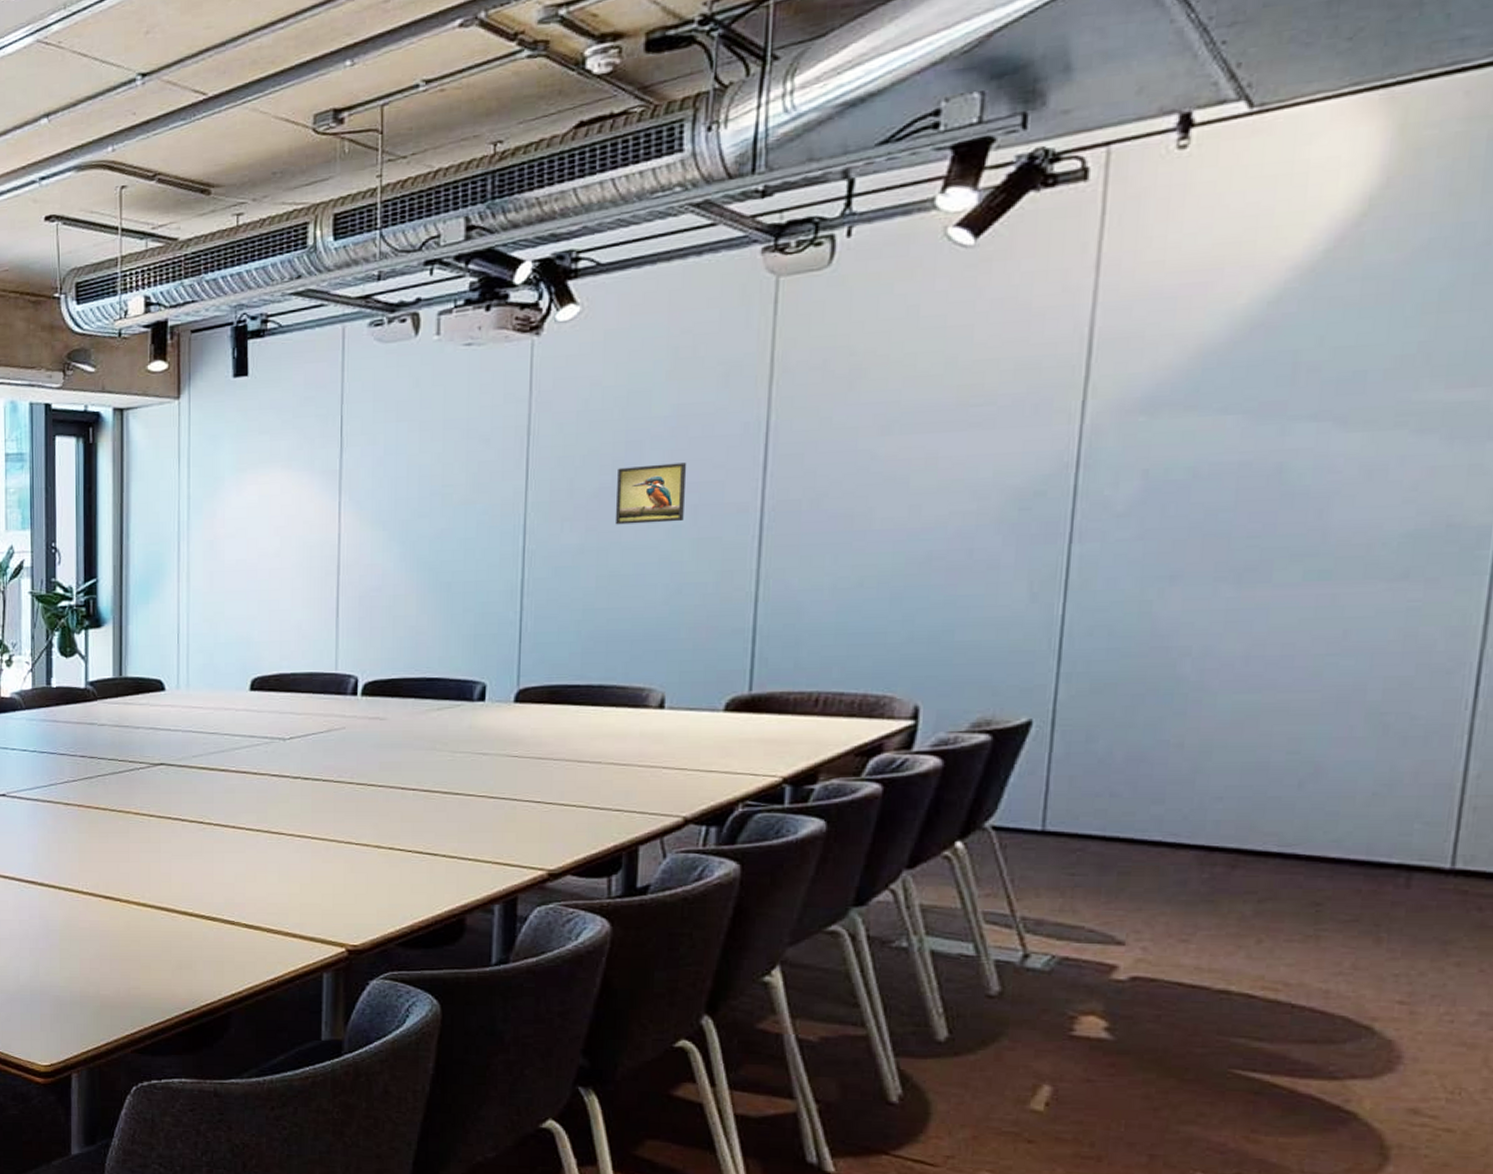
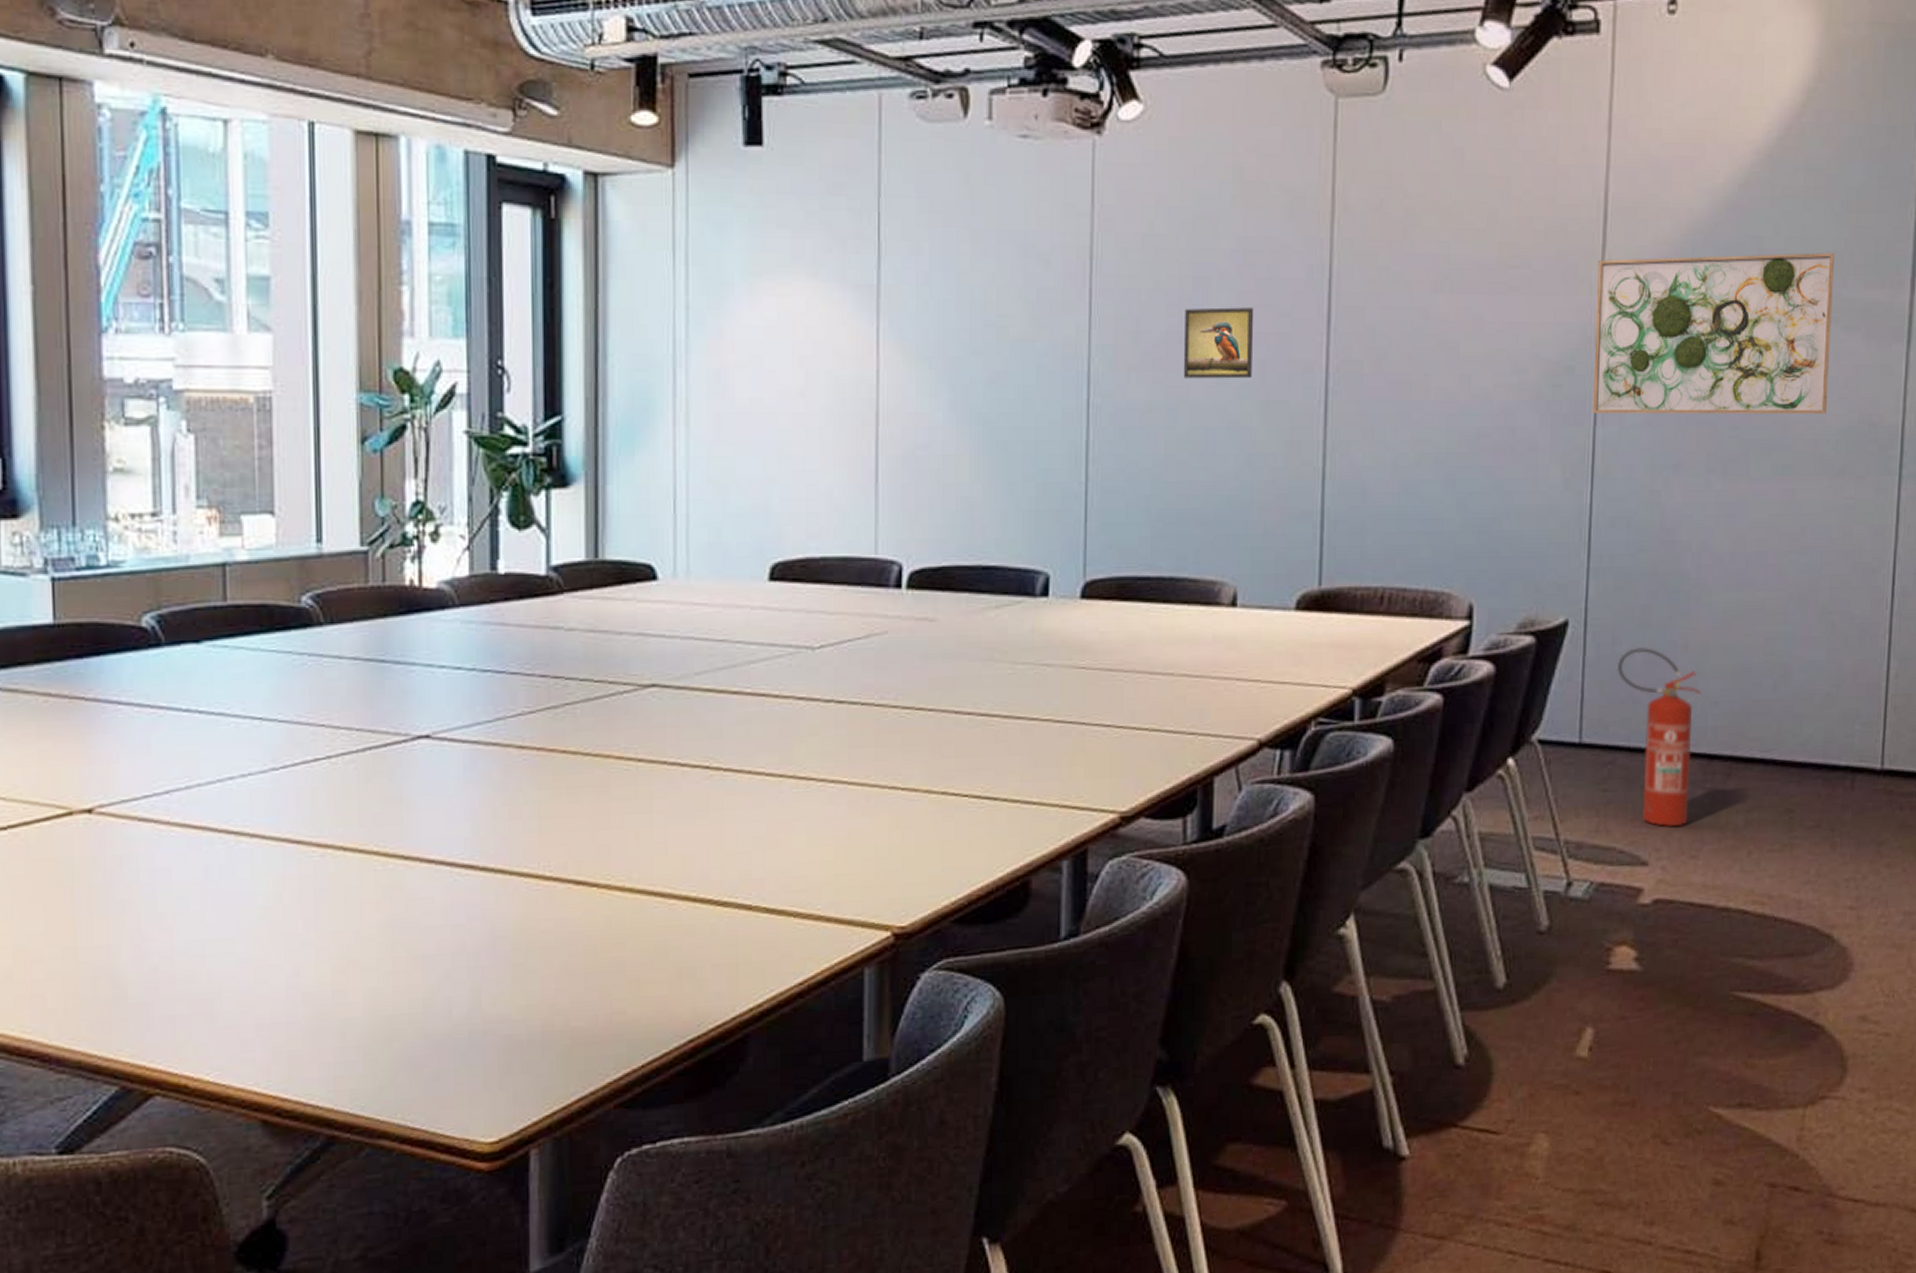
wall art: none [1067,356,1402,532] -> present [1592,252,1834,414]
fire extinguisher: none [1090,746,1200,912] -> present [1616,648,1702,828]

